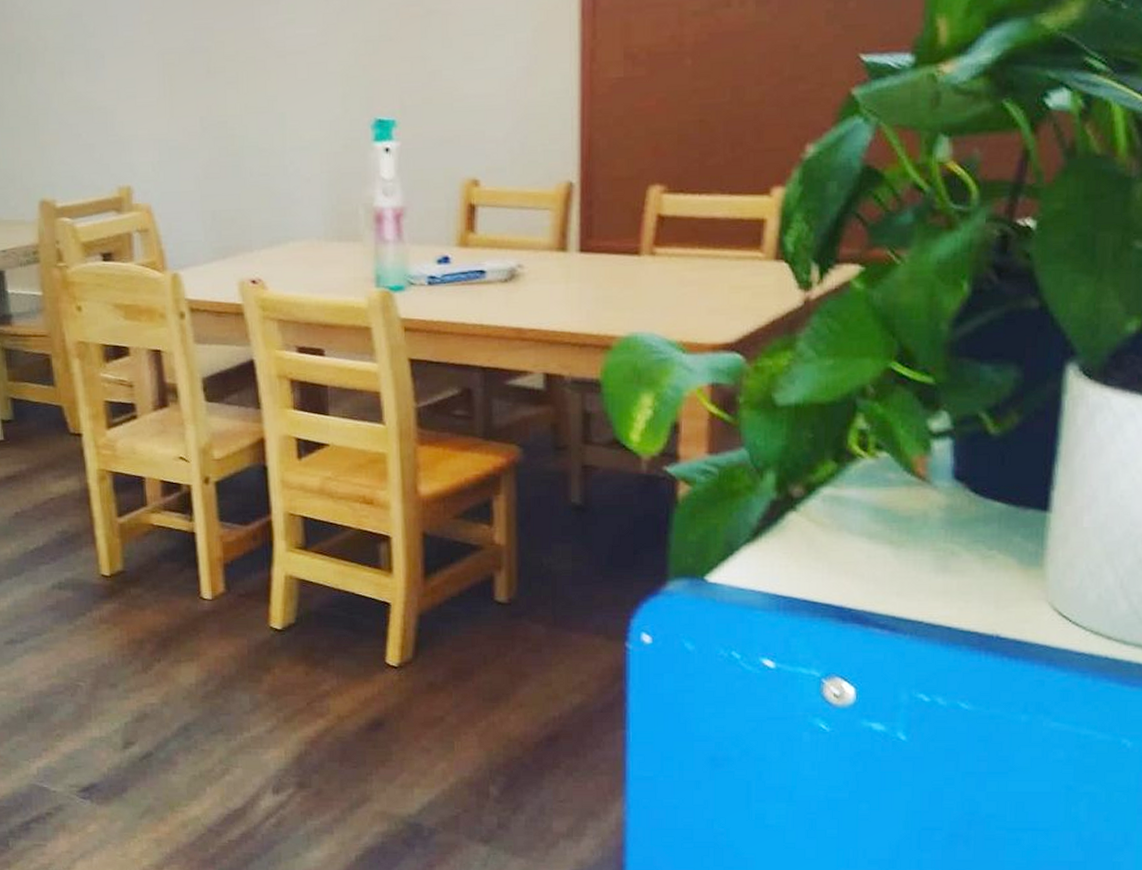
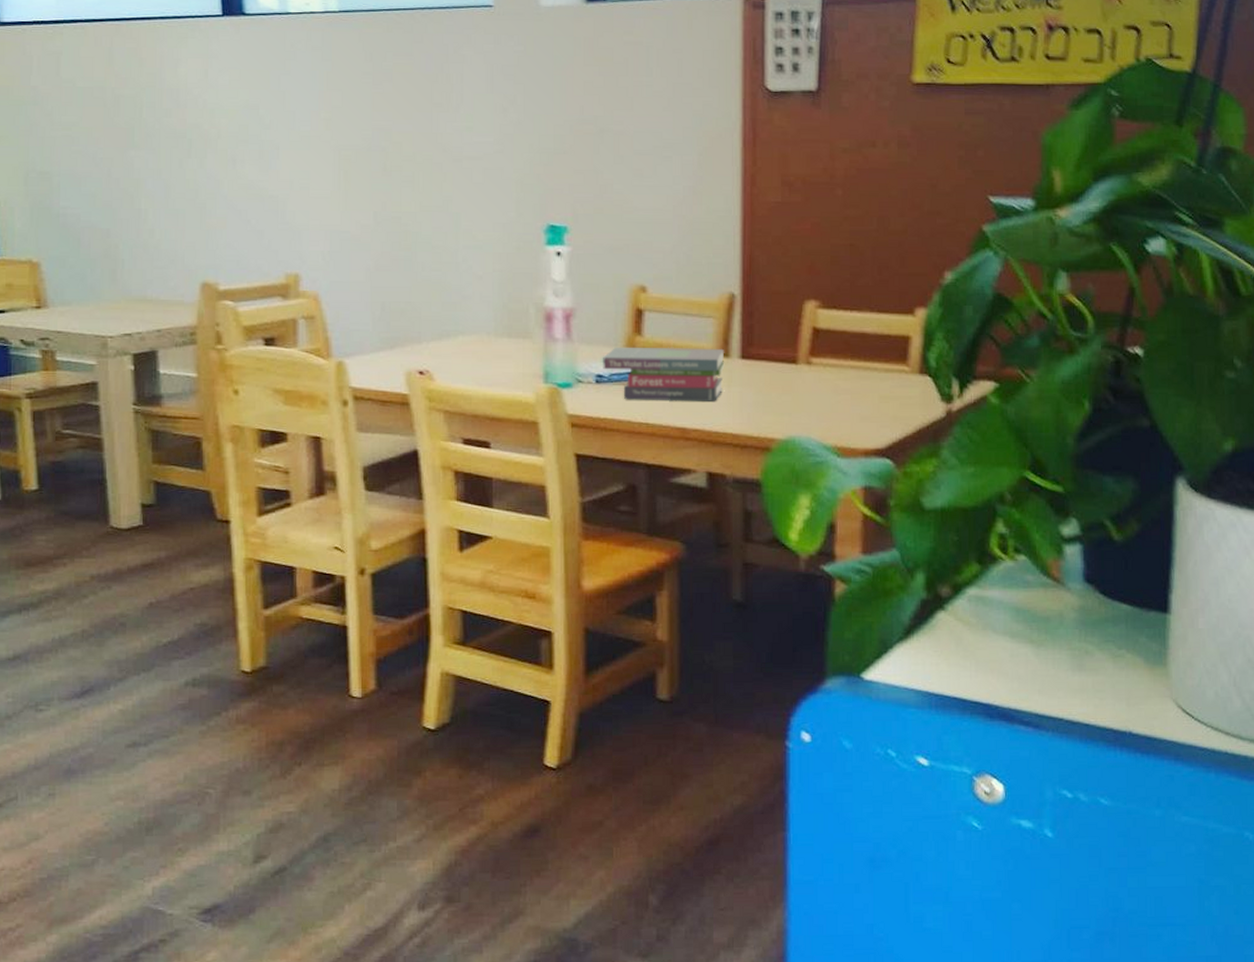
books: none [435,242,563,301] -> present [603,346,725,401]

